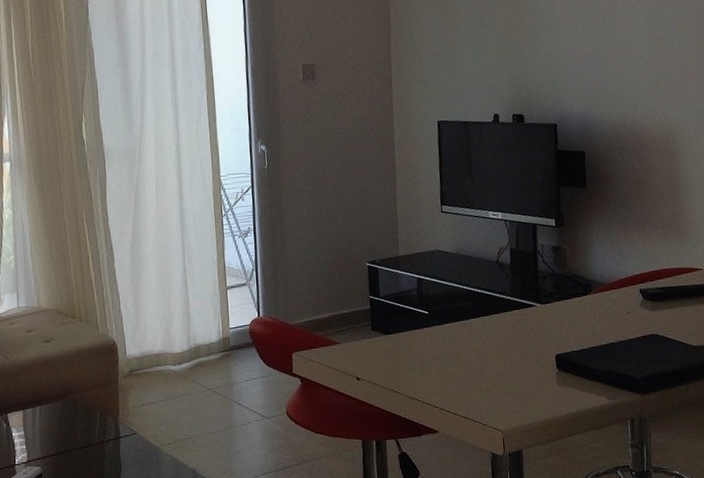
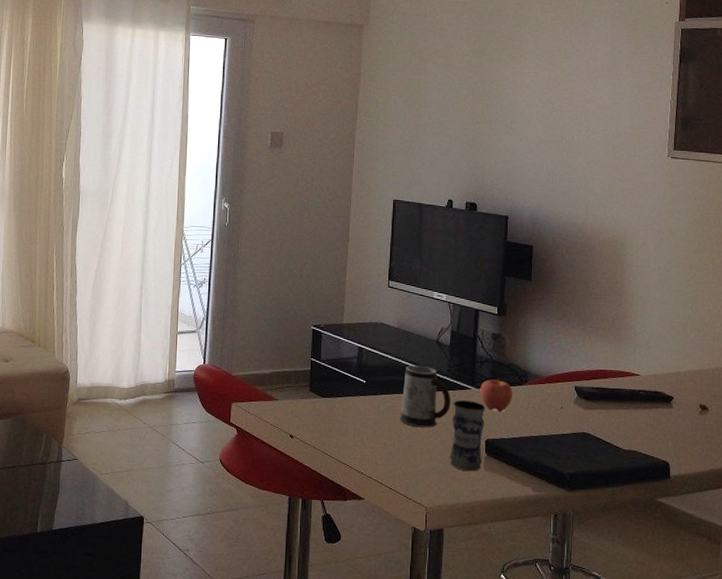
mug: none [465,288,517,352] -> present [398,365,451,428]
jar: none [520,317,554,389] -> present [450,400,486,472]
apple: none [545,291,579,326] -> present [480,378,513,412]

